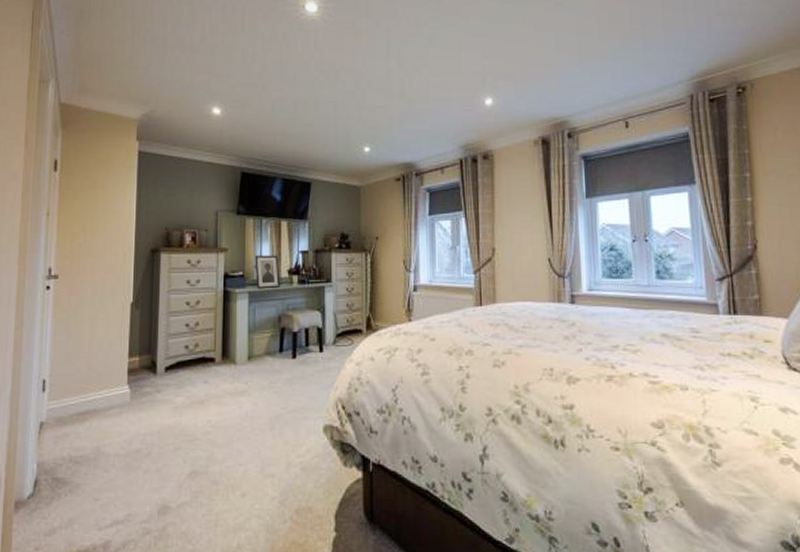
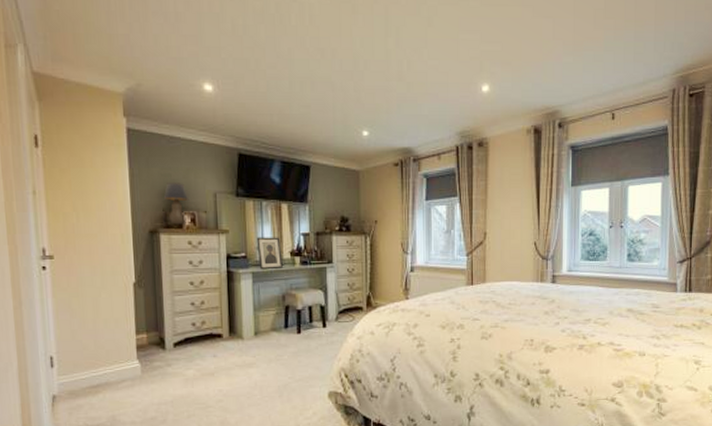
table lamp: none [167,202,192,244] -> present [163,183,189,225]

